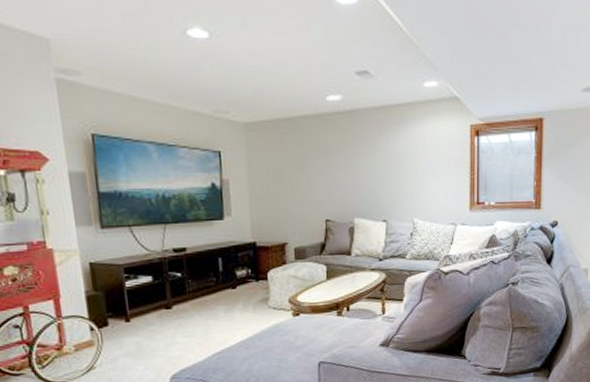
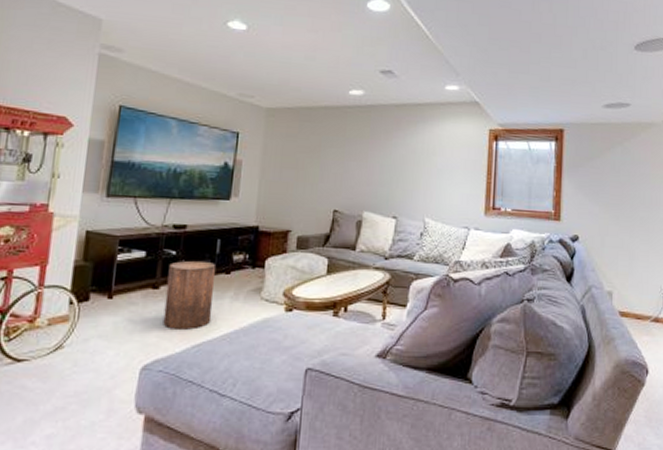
stool: none [177,279,227,342] -> present [163,260,217,330]

